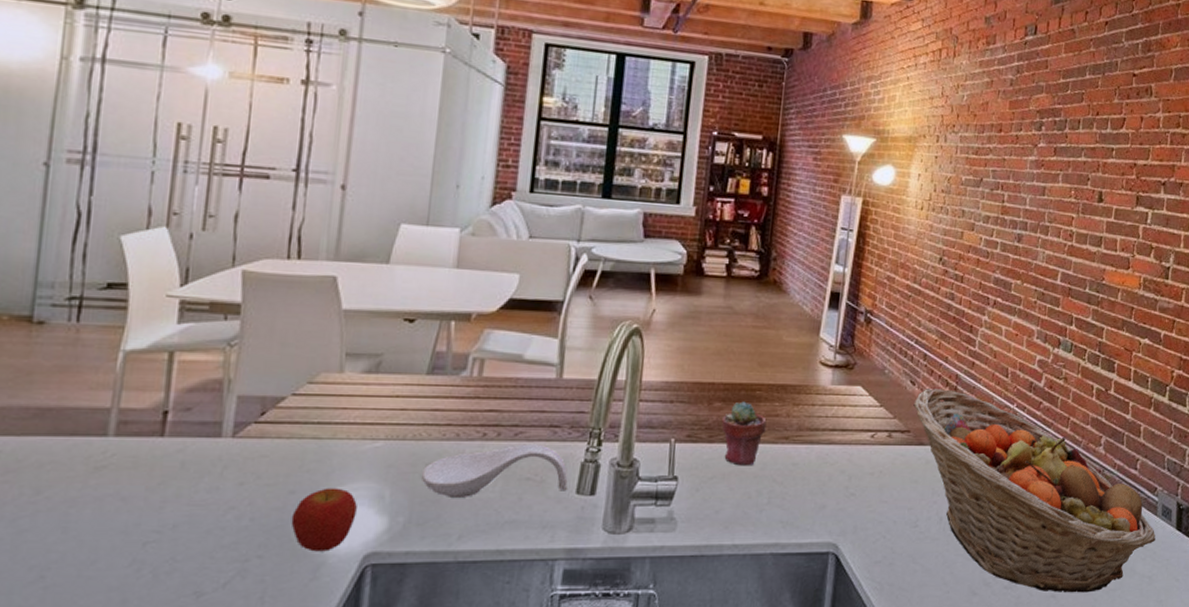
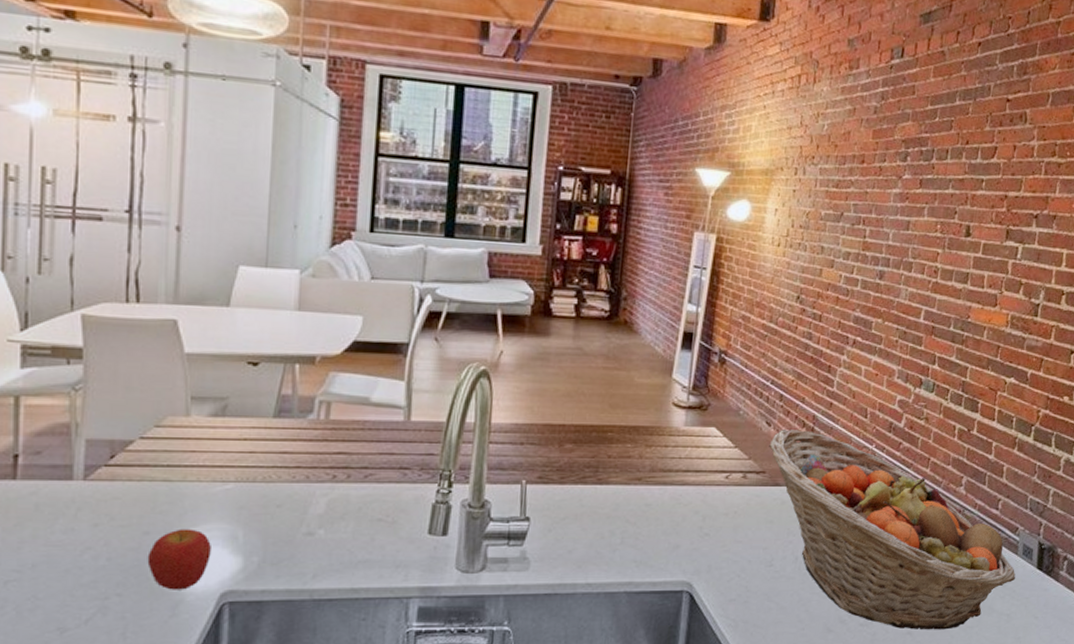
spoon rest: present [420,444,568,499] -> none [272,486,420,539]
potted succulent: present [721,401,767,466] -> none [573,443,619,507]

